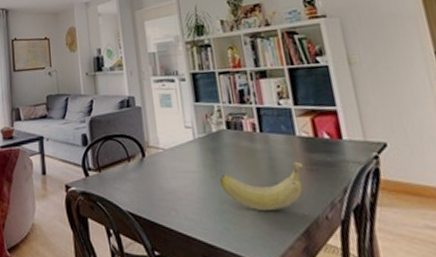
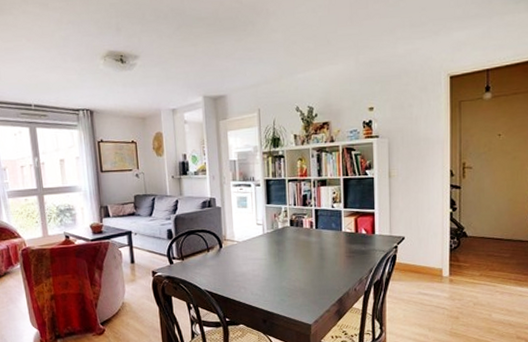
banana: present [219,161,304,212] -> none [280,250,345,287]

